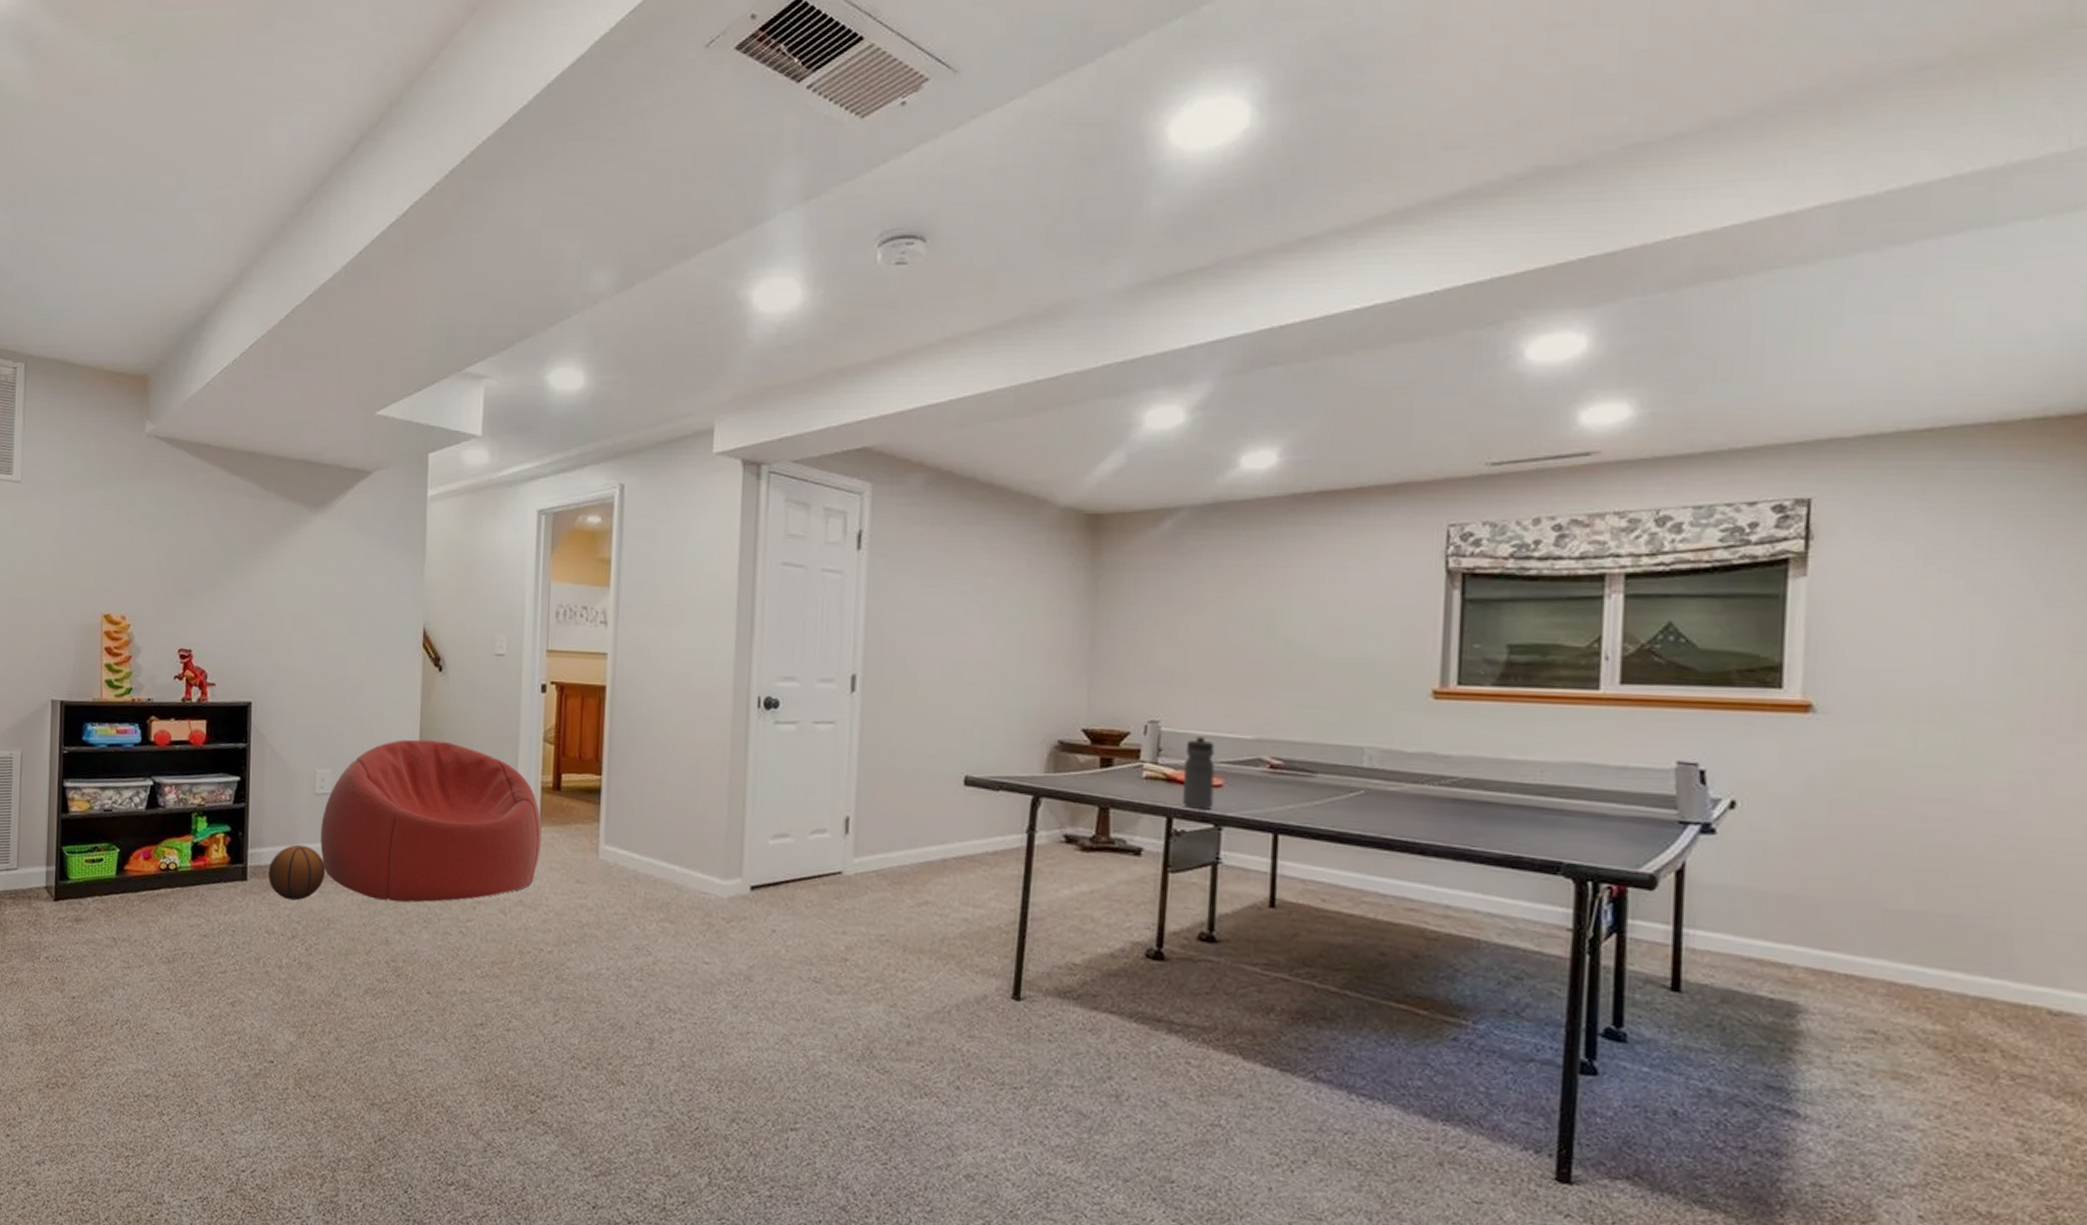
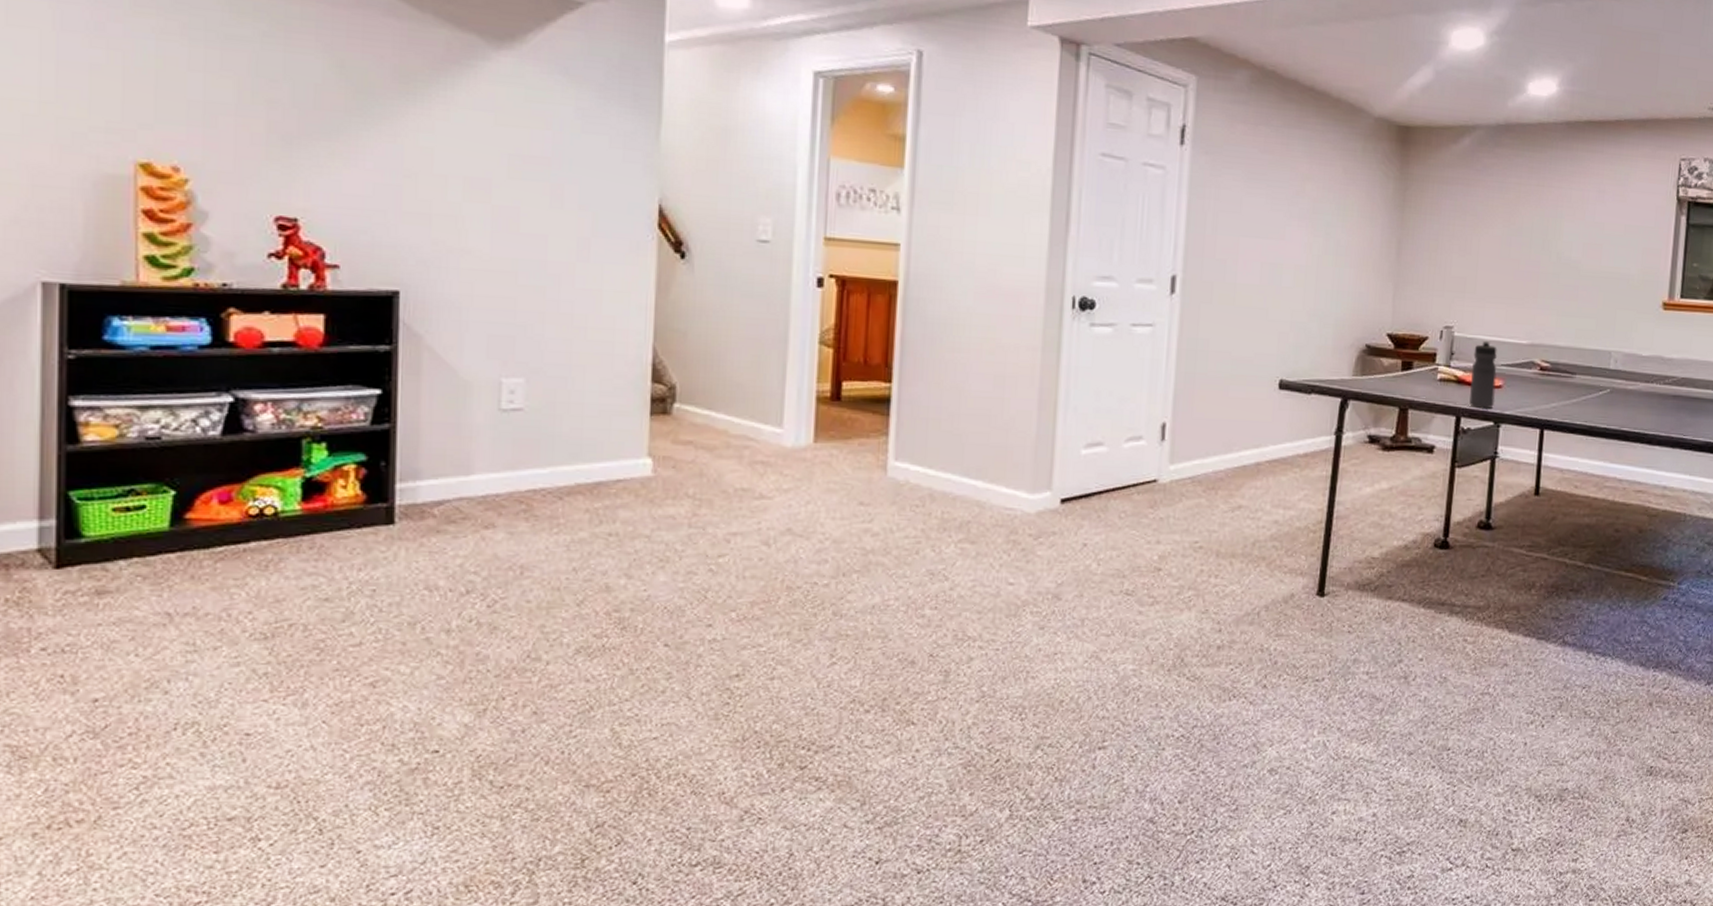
basketball: present [268,844,326,901] -> none [428,474,517,546]
bean bag chair: present [320,739,542,903] -> none [509,341,817,540]

